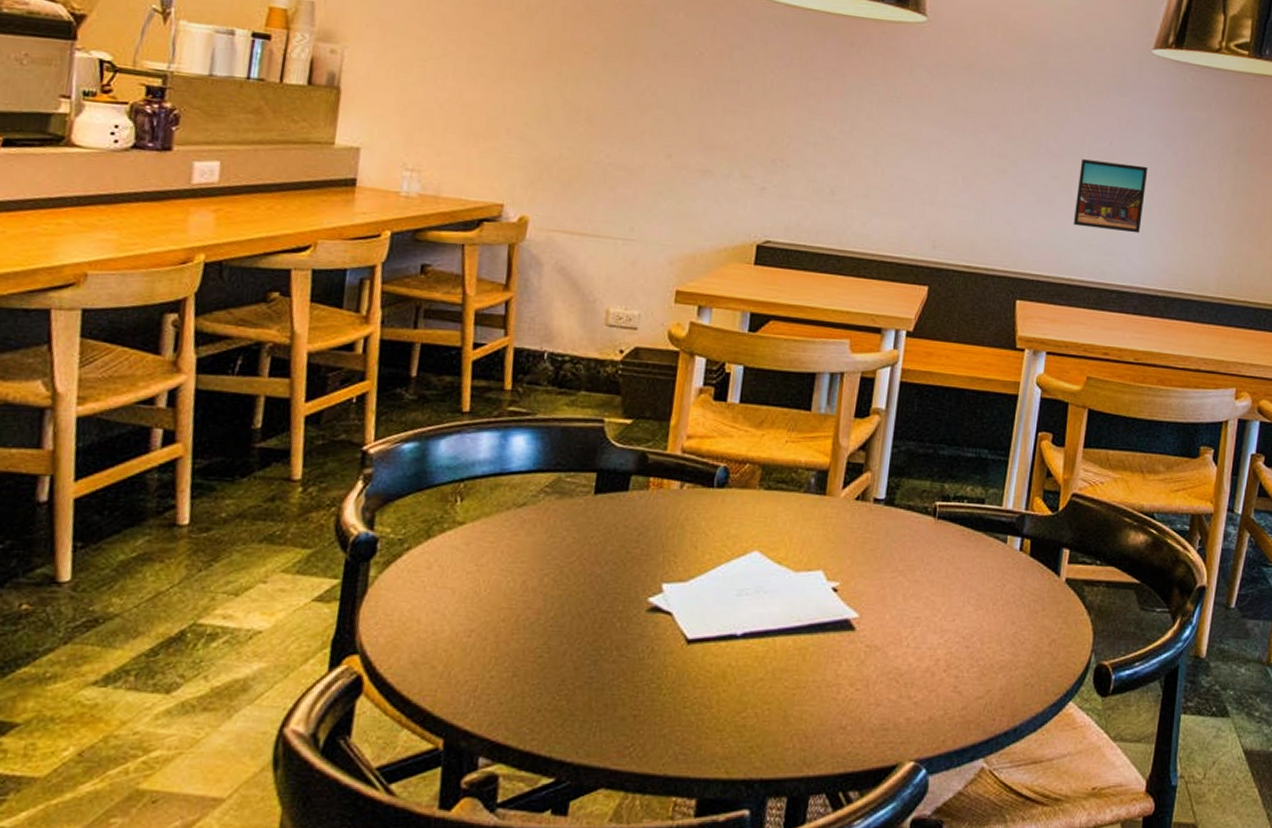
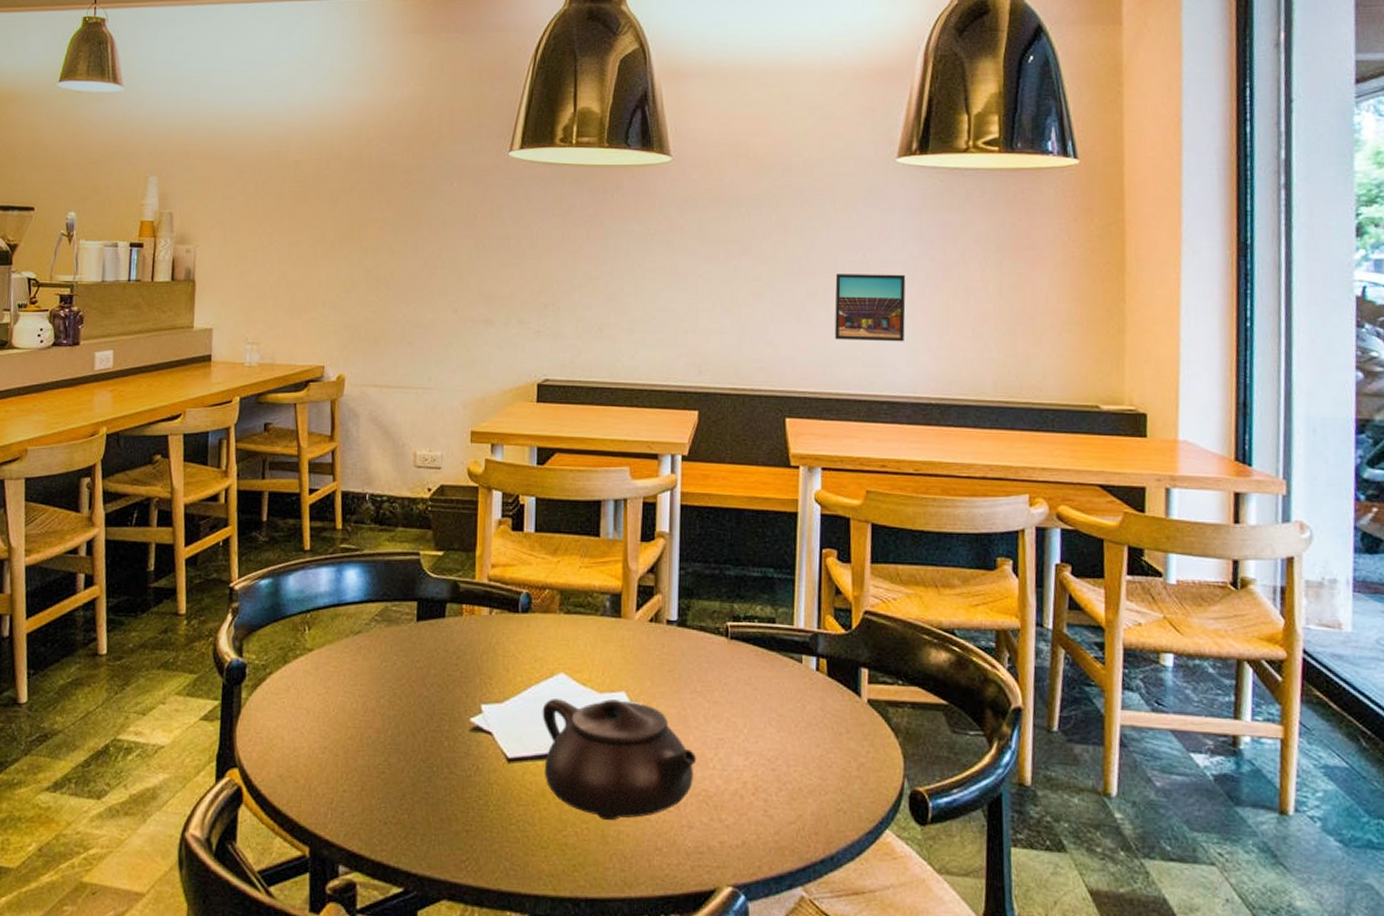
teapot: none [727,577,892,701] -> present [542,699,697,821]

